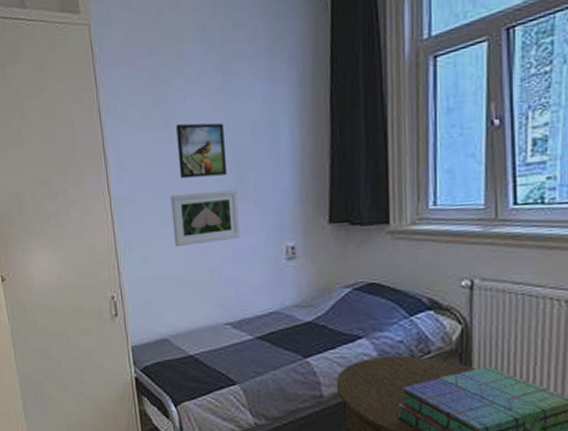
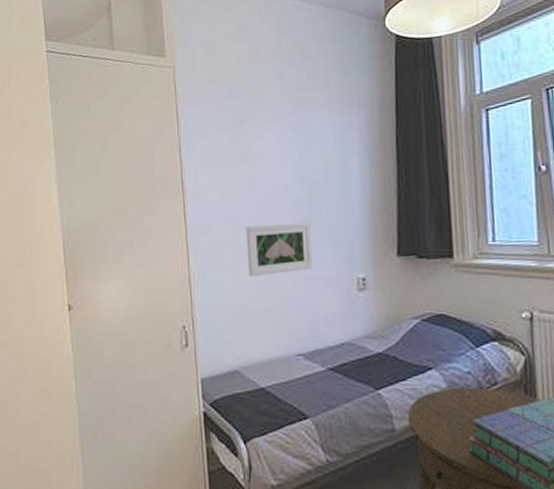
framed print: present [176,122,228,179] -> none [253,159,302,211]

